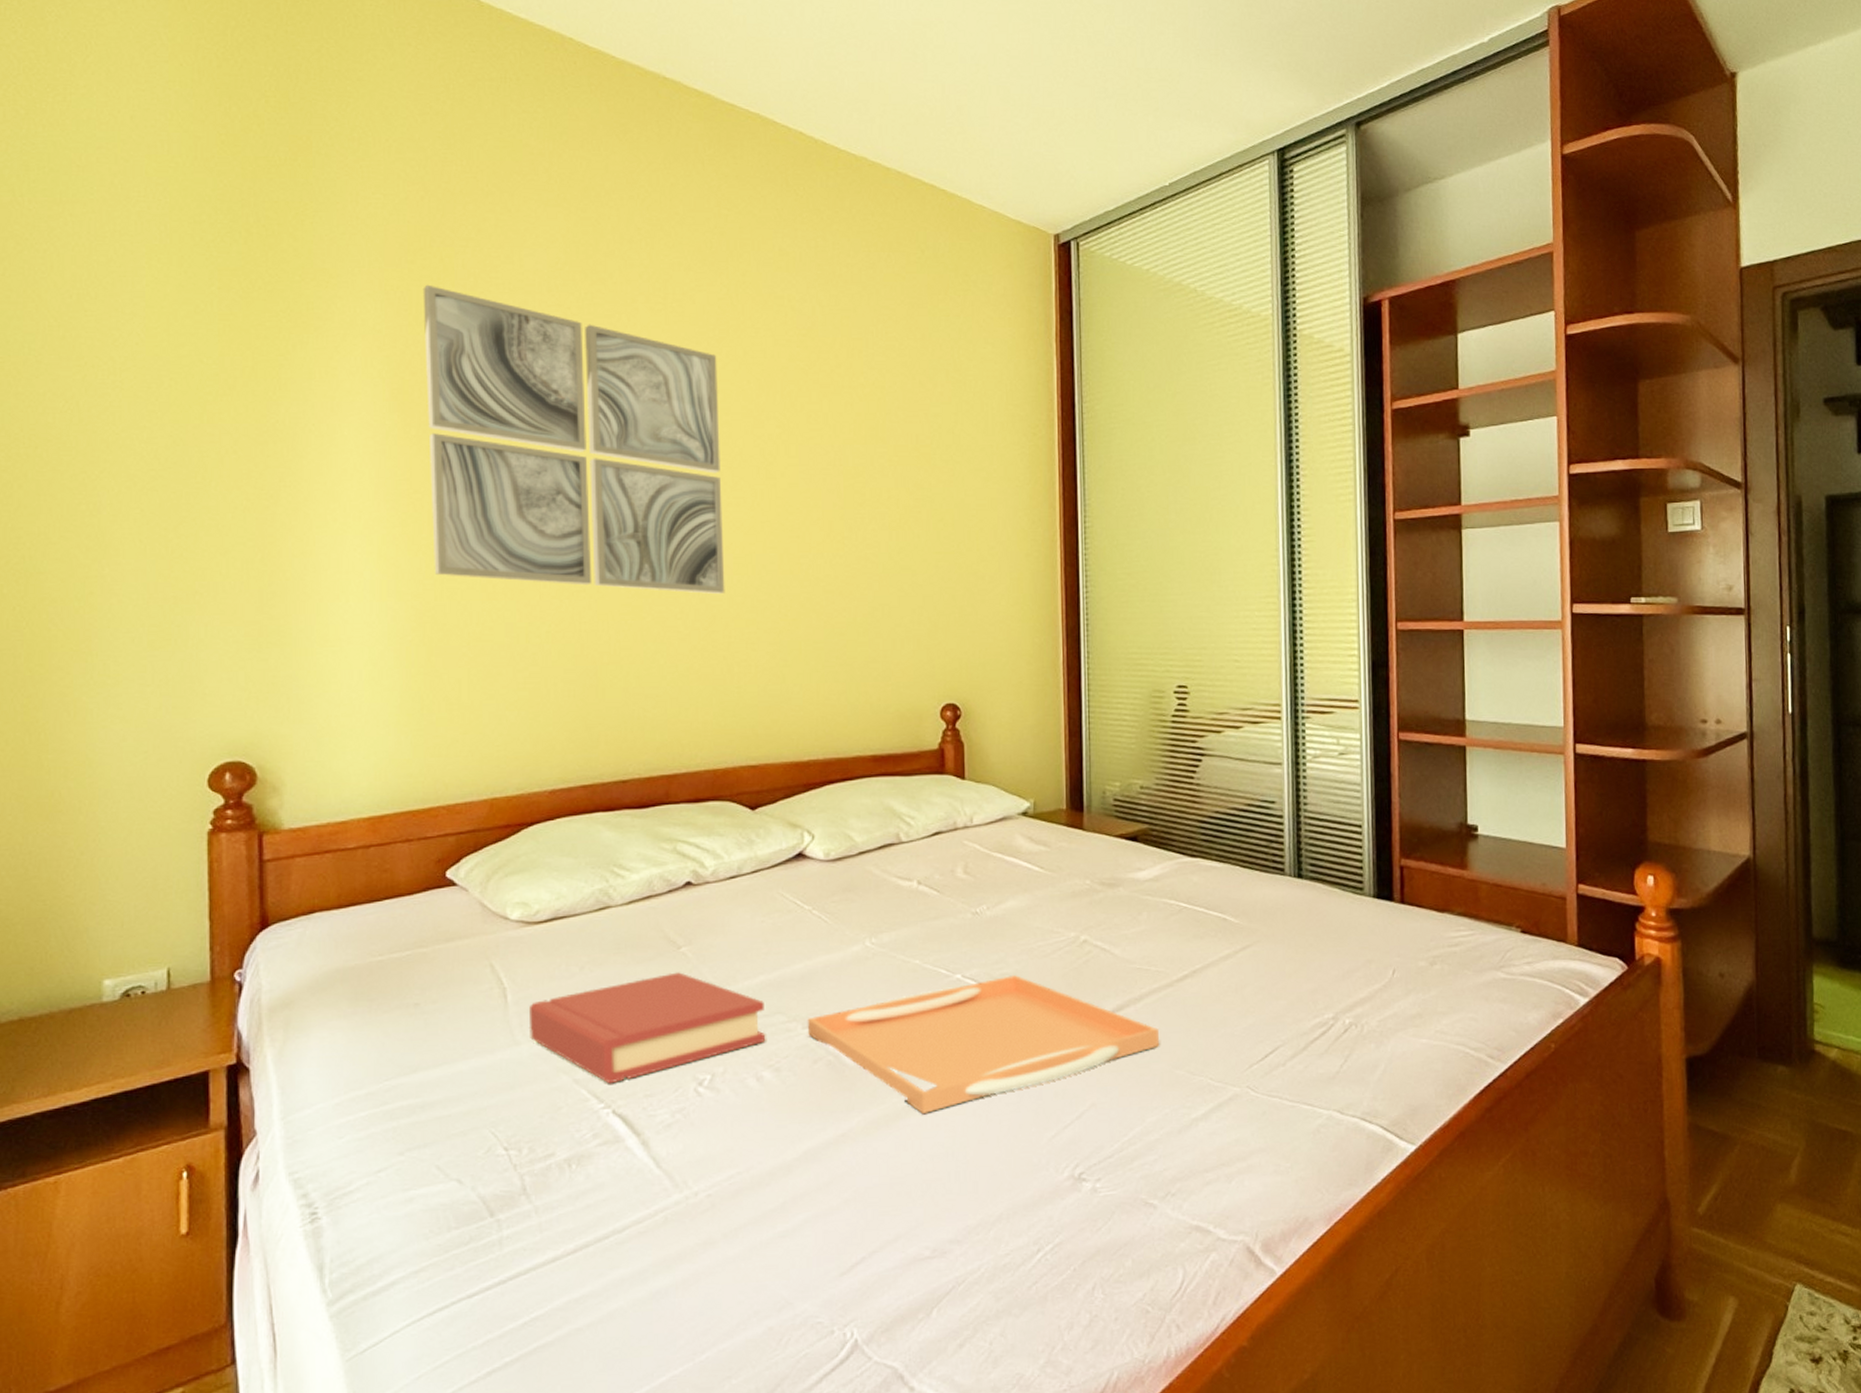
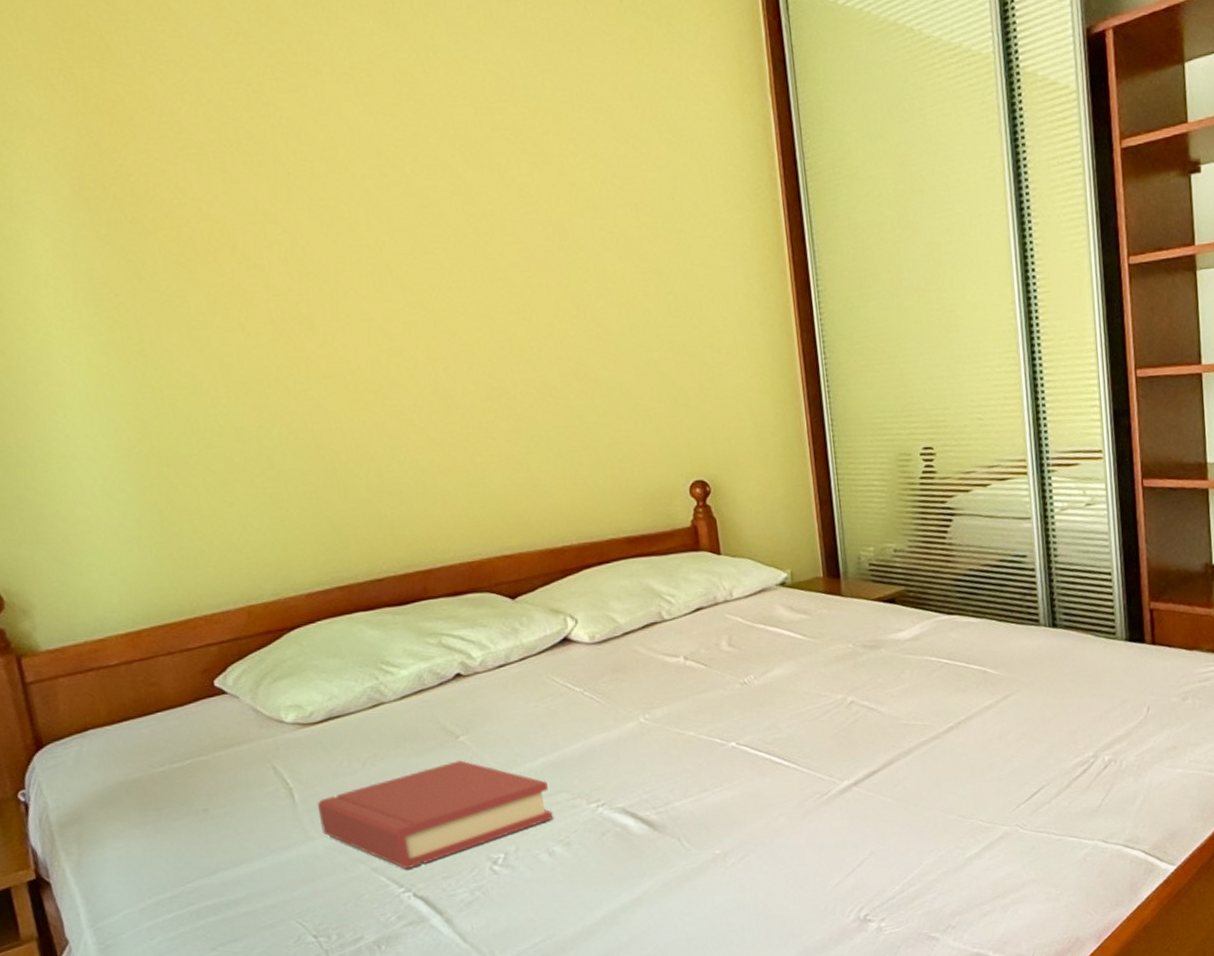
wall art: present [422,284,725,595] -> none [86,66,457,385]
serving tray: present [807,975,1159,1113] -> none [591,739,930,873]

